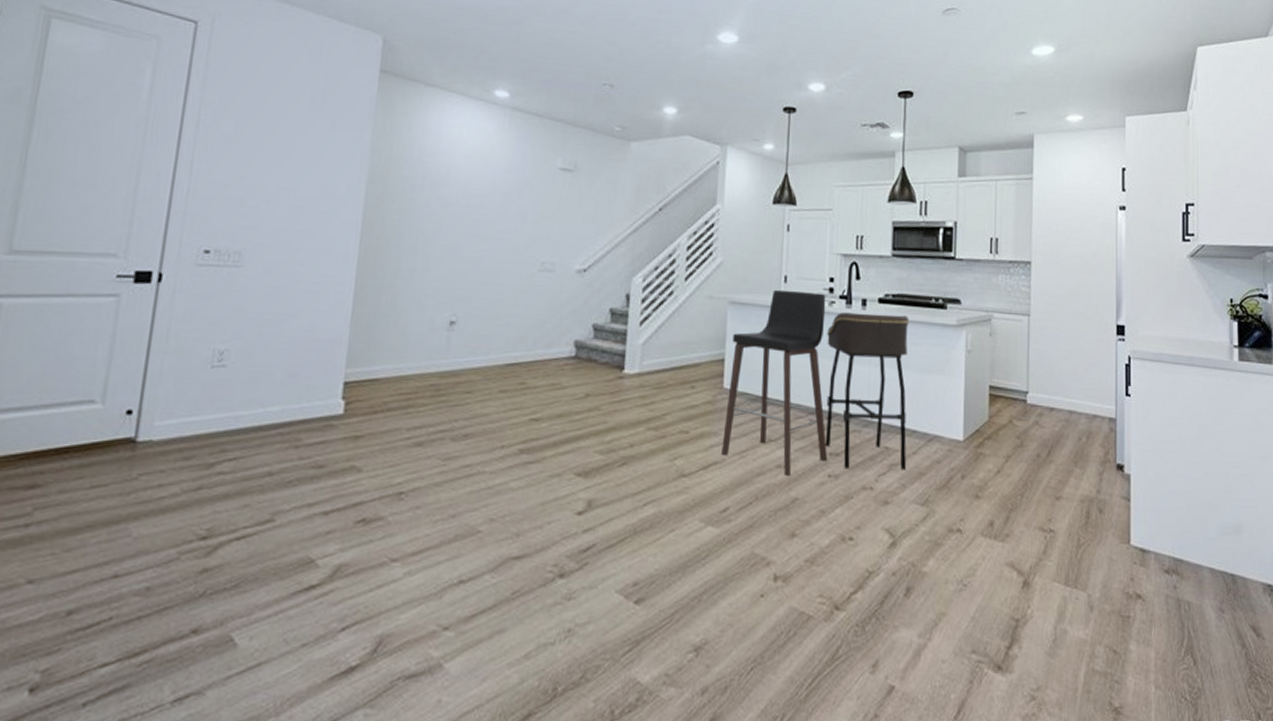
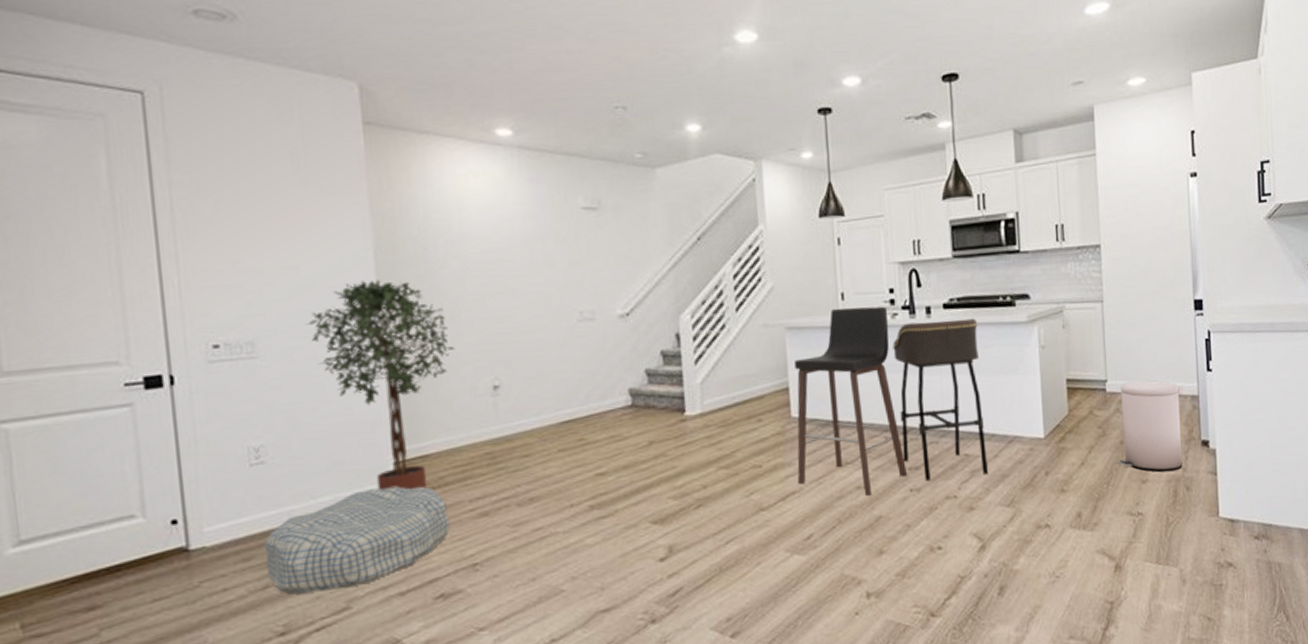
dog bed: none [203,405,385,500] -> present [263,486,450,595]
potted tree: none [292,209,422,412] -> present [306,280,455,490]
pedal bin: none [1032,396,1101,492] -> present [1117,380,1183,472]

